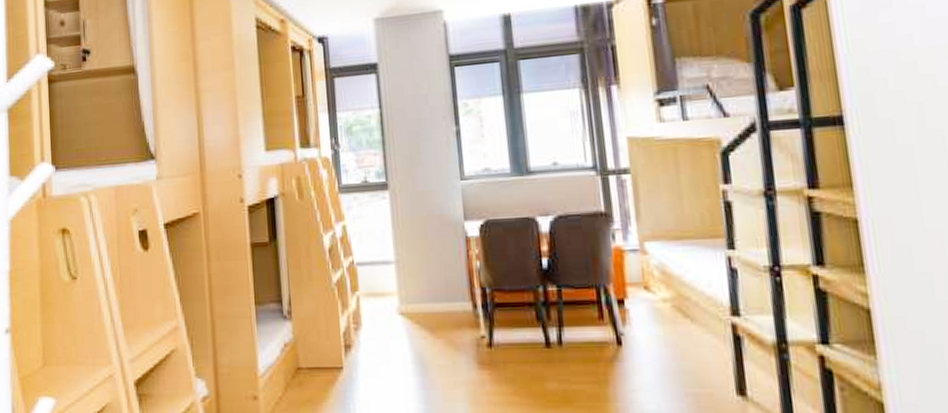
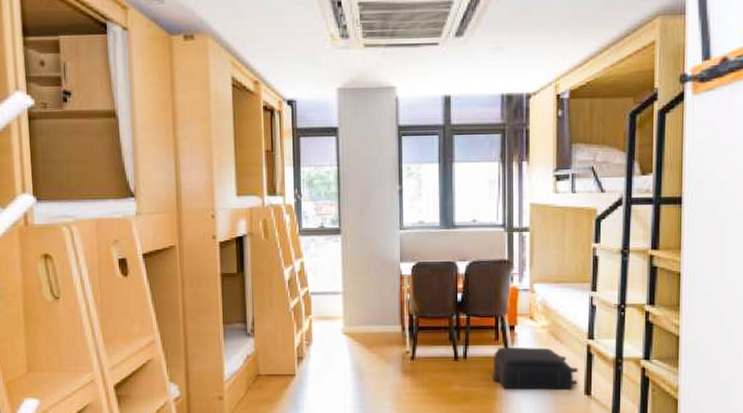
suitcase: none [599,328,725,387] -> present [493,347,578,389]

